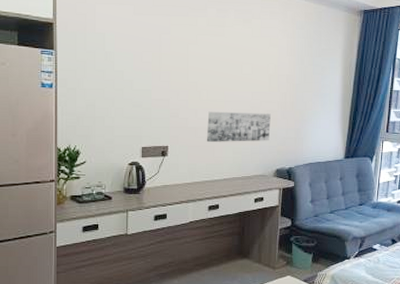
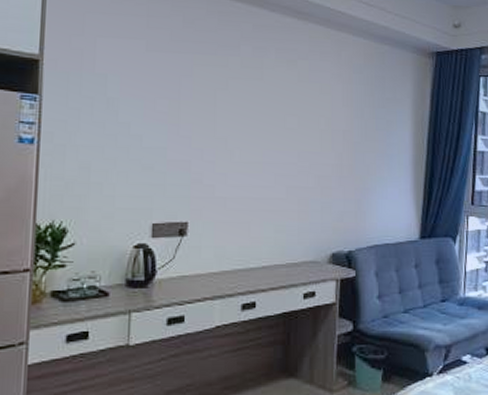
wall art: present [206,111,271,142] -> none [239,176,323,217]

